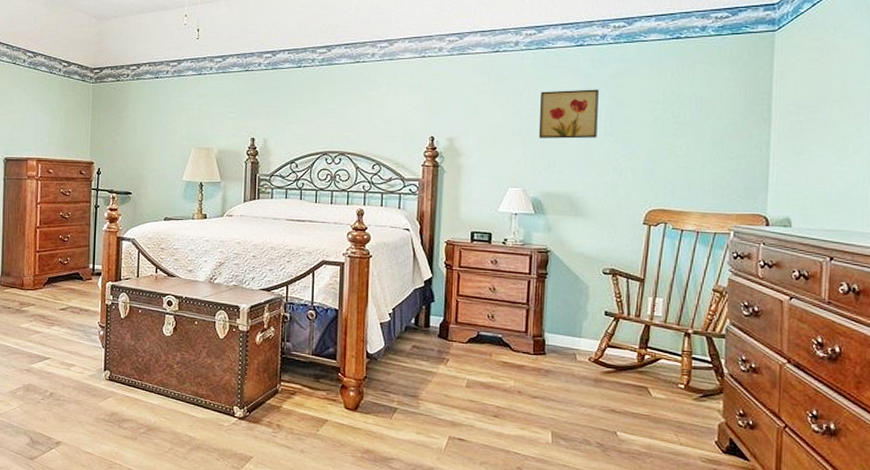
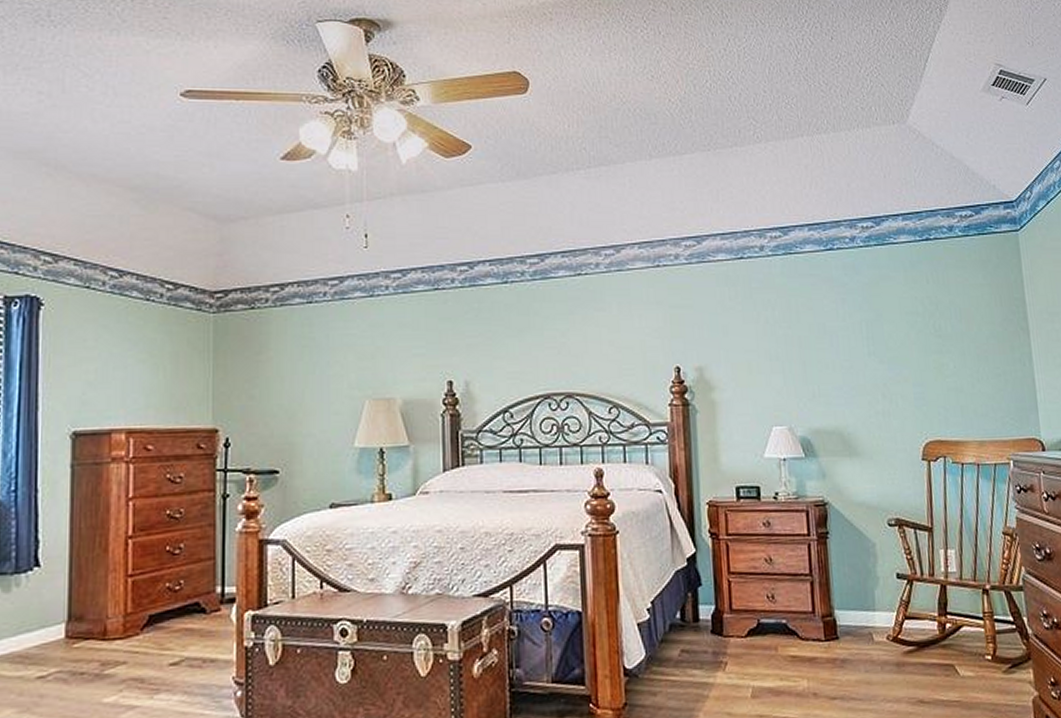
wall art: present [538,89,599,139] -> none [795,300,861,362]

